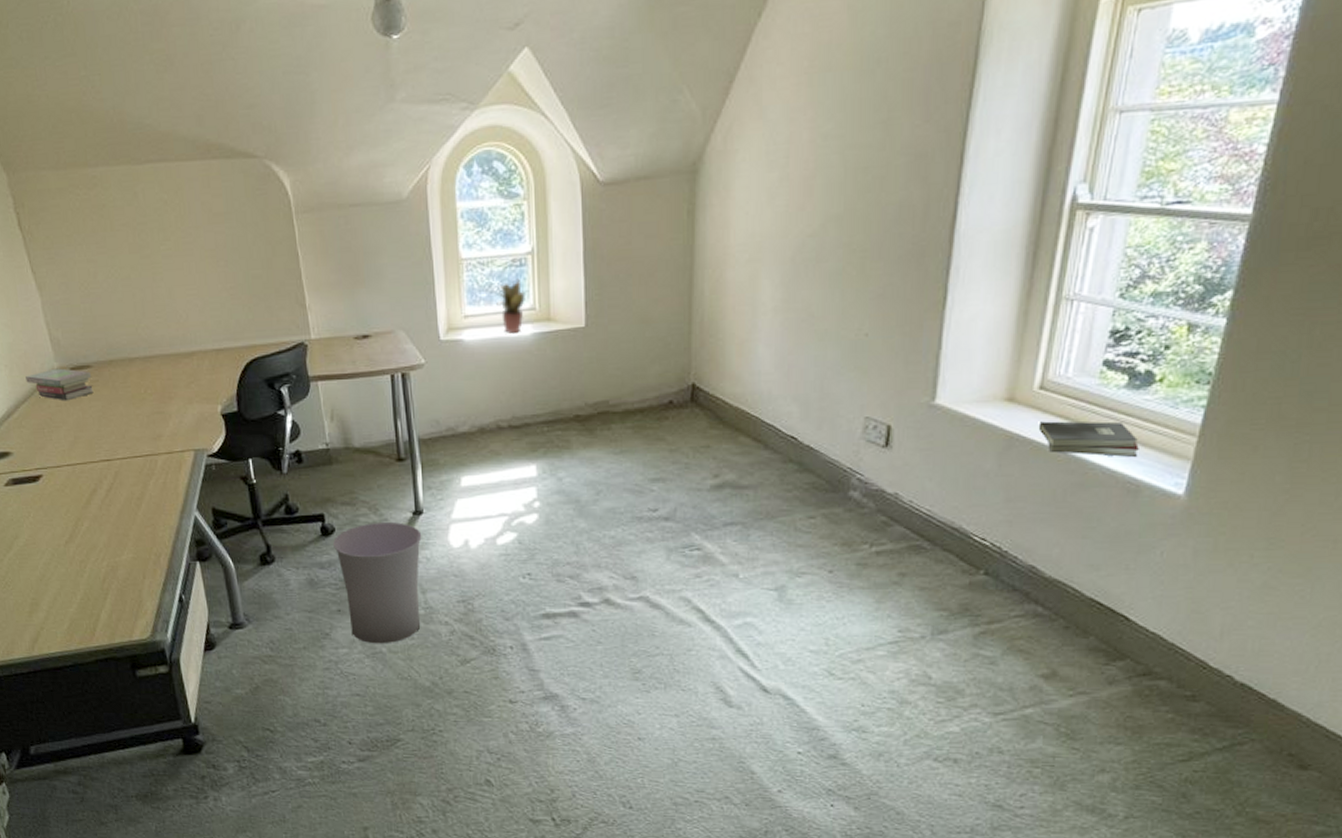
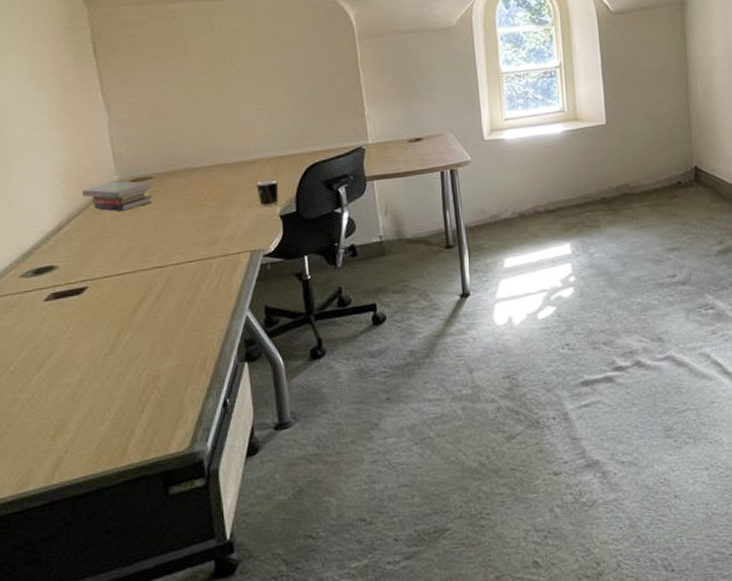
mug: none [195,374,220,404] -> present [256,179,279,207]
waste bin: present [333,522,422,644] -> none [384,305,469,430]
potted plant: present [496,278,525,335] -> none [532,87,556,133]

